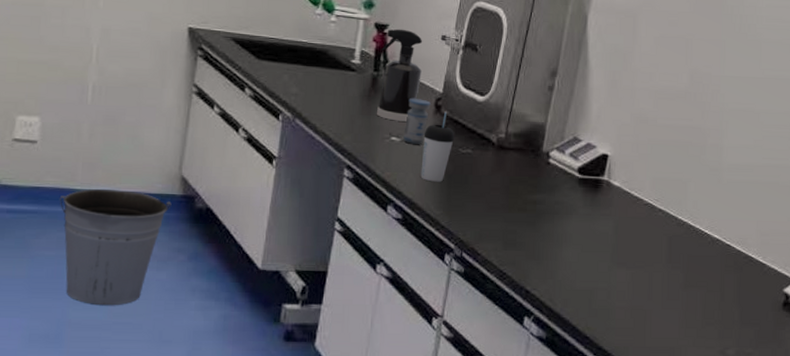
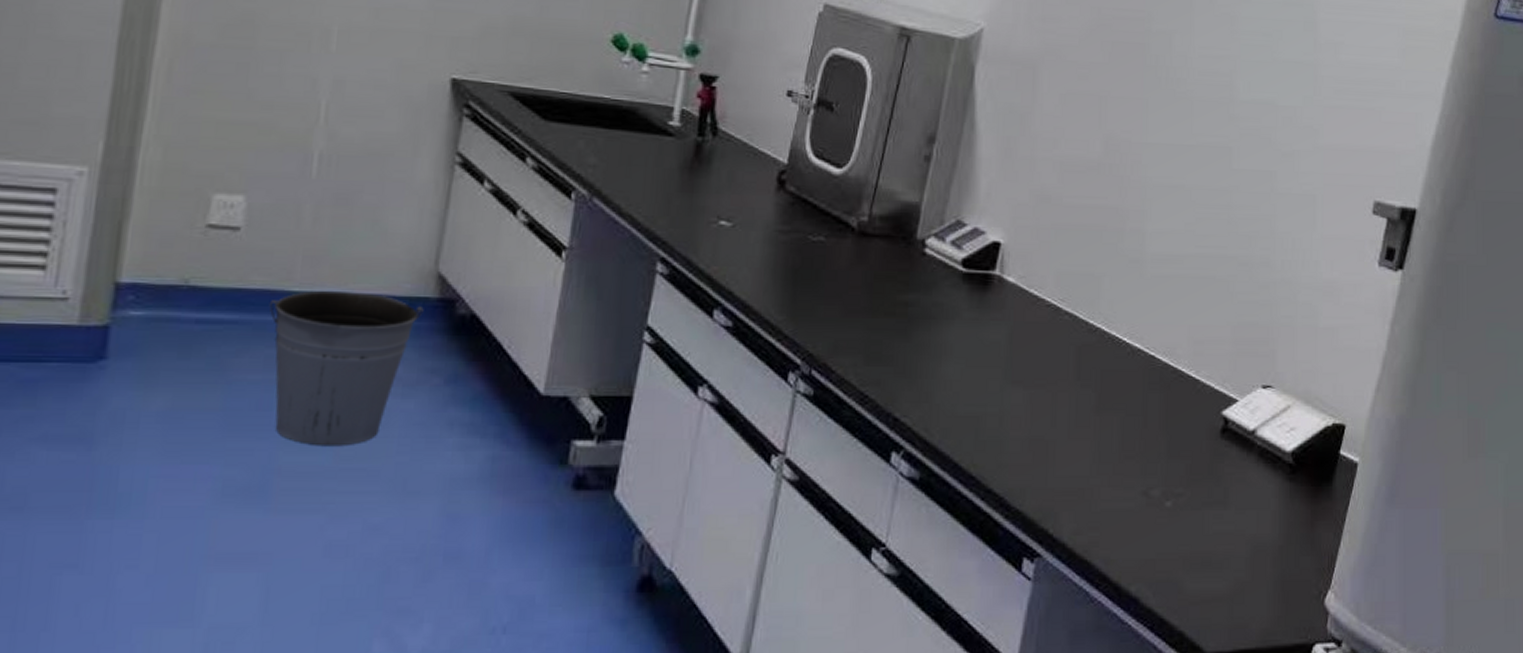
spray bottle: present [376,29,423,121] -> none [700,81,763,201]
medicine: present [403,98,431,144] -> none [735,171,772,230]
beverage cup: present [420,111,454,182] -> none [758,188,802,279]

